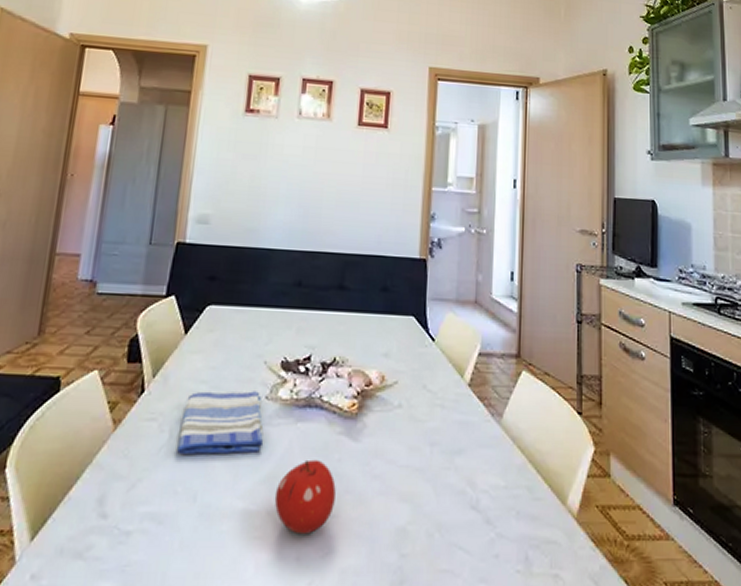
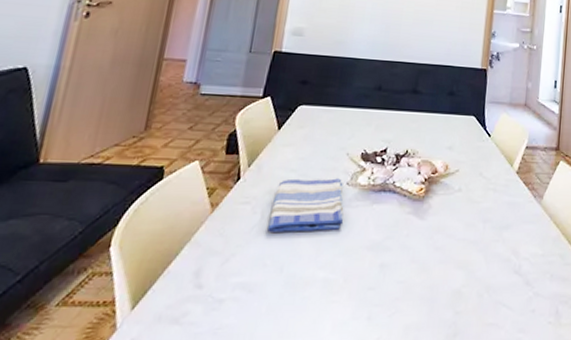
fruit: present [274,459,336,535] -> none [350,235,404,298]

